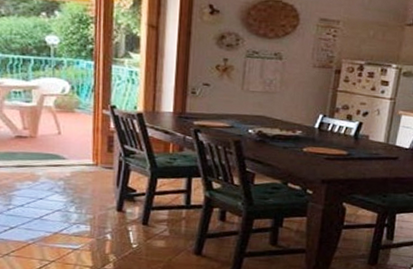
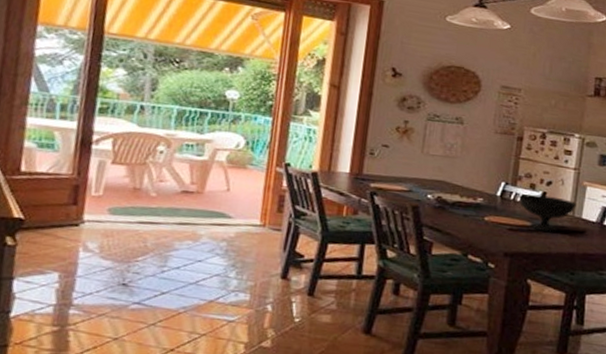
bowl: none [336,124,391,159] -> present [519,193,576,232]

